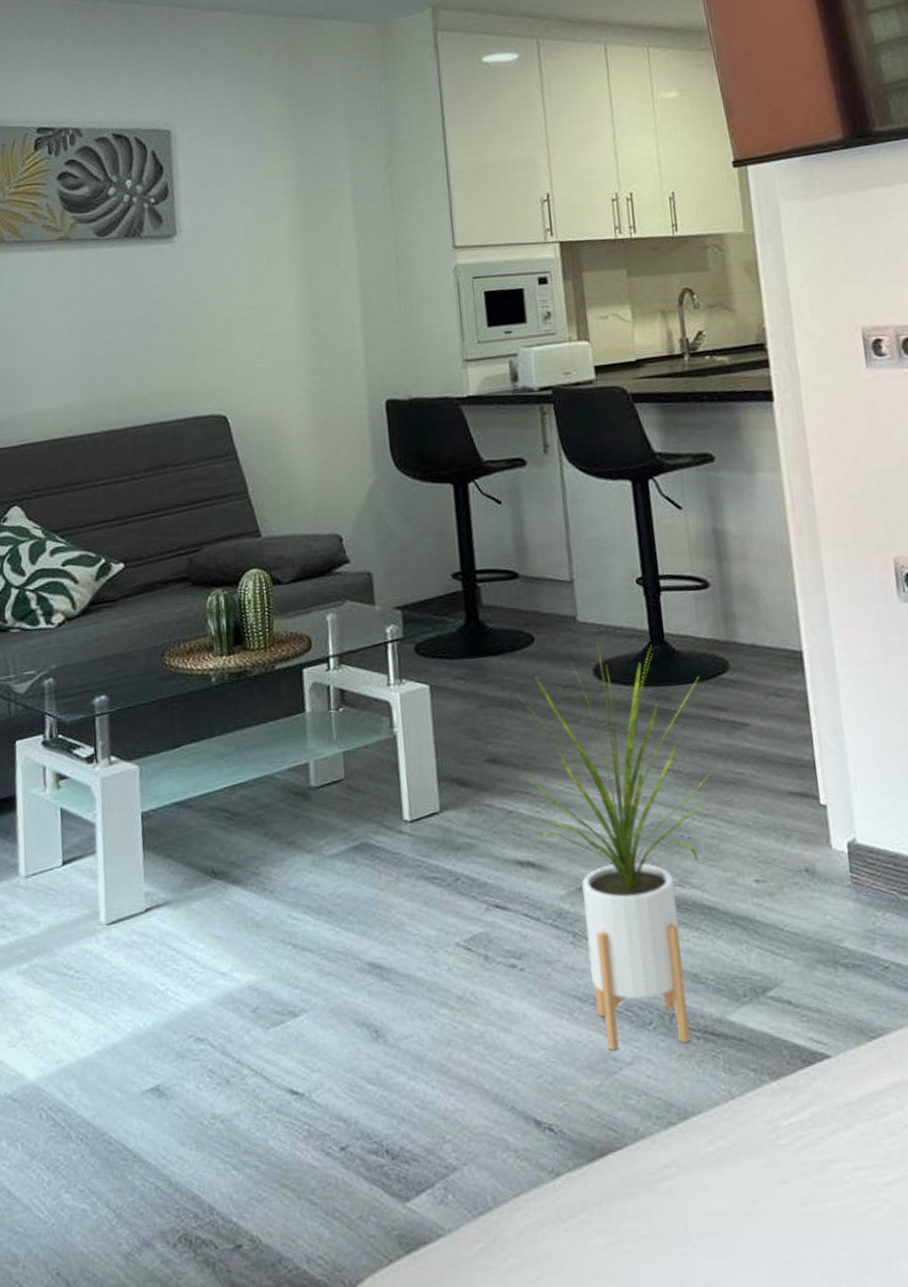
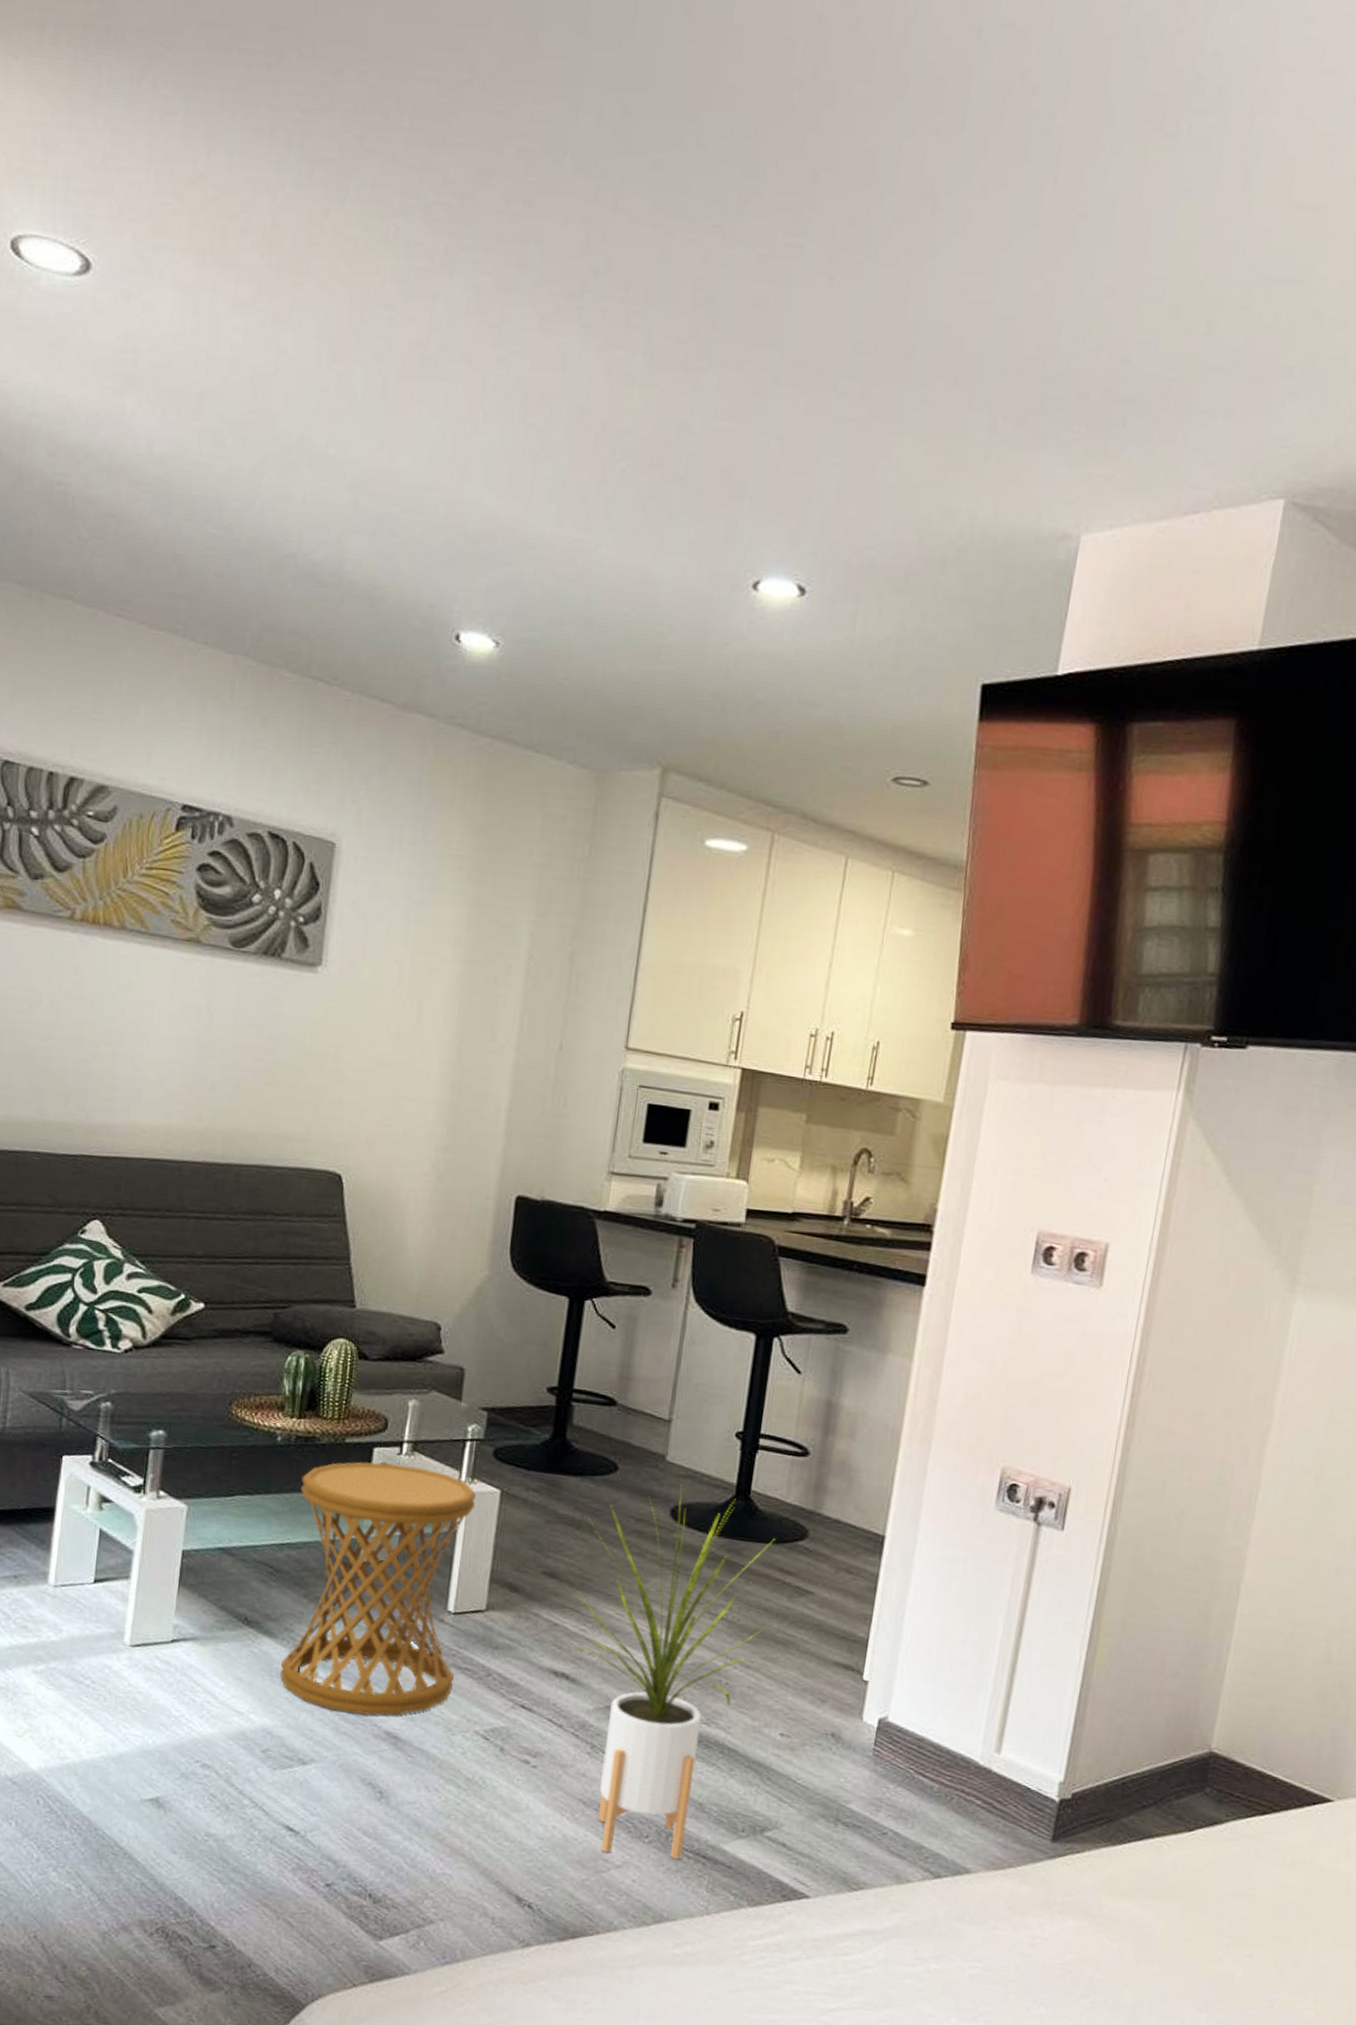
side table: none [241,678,425,951] -> present [281,1461,476,1716]

